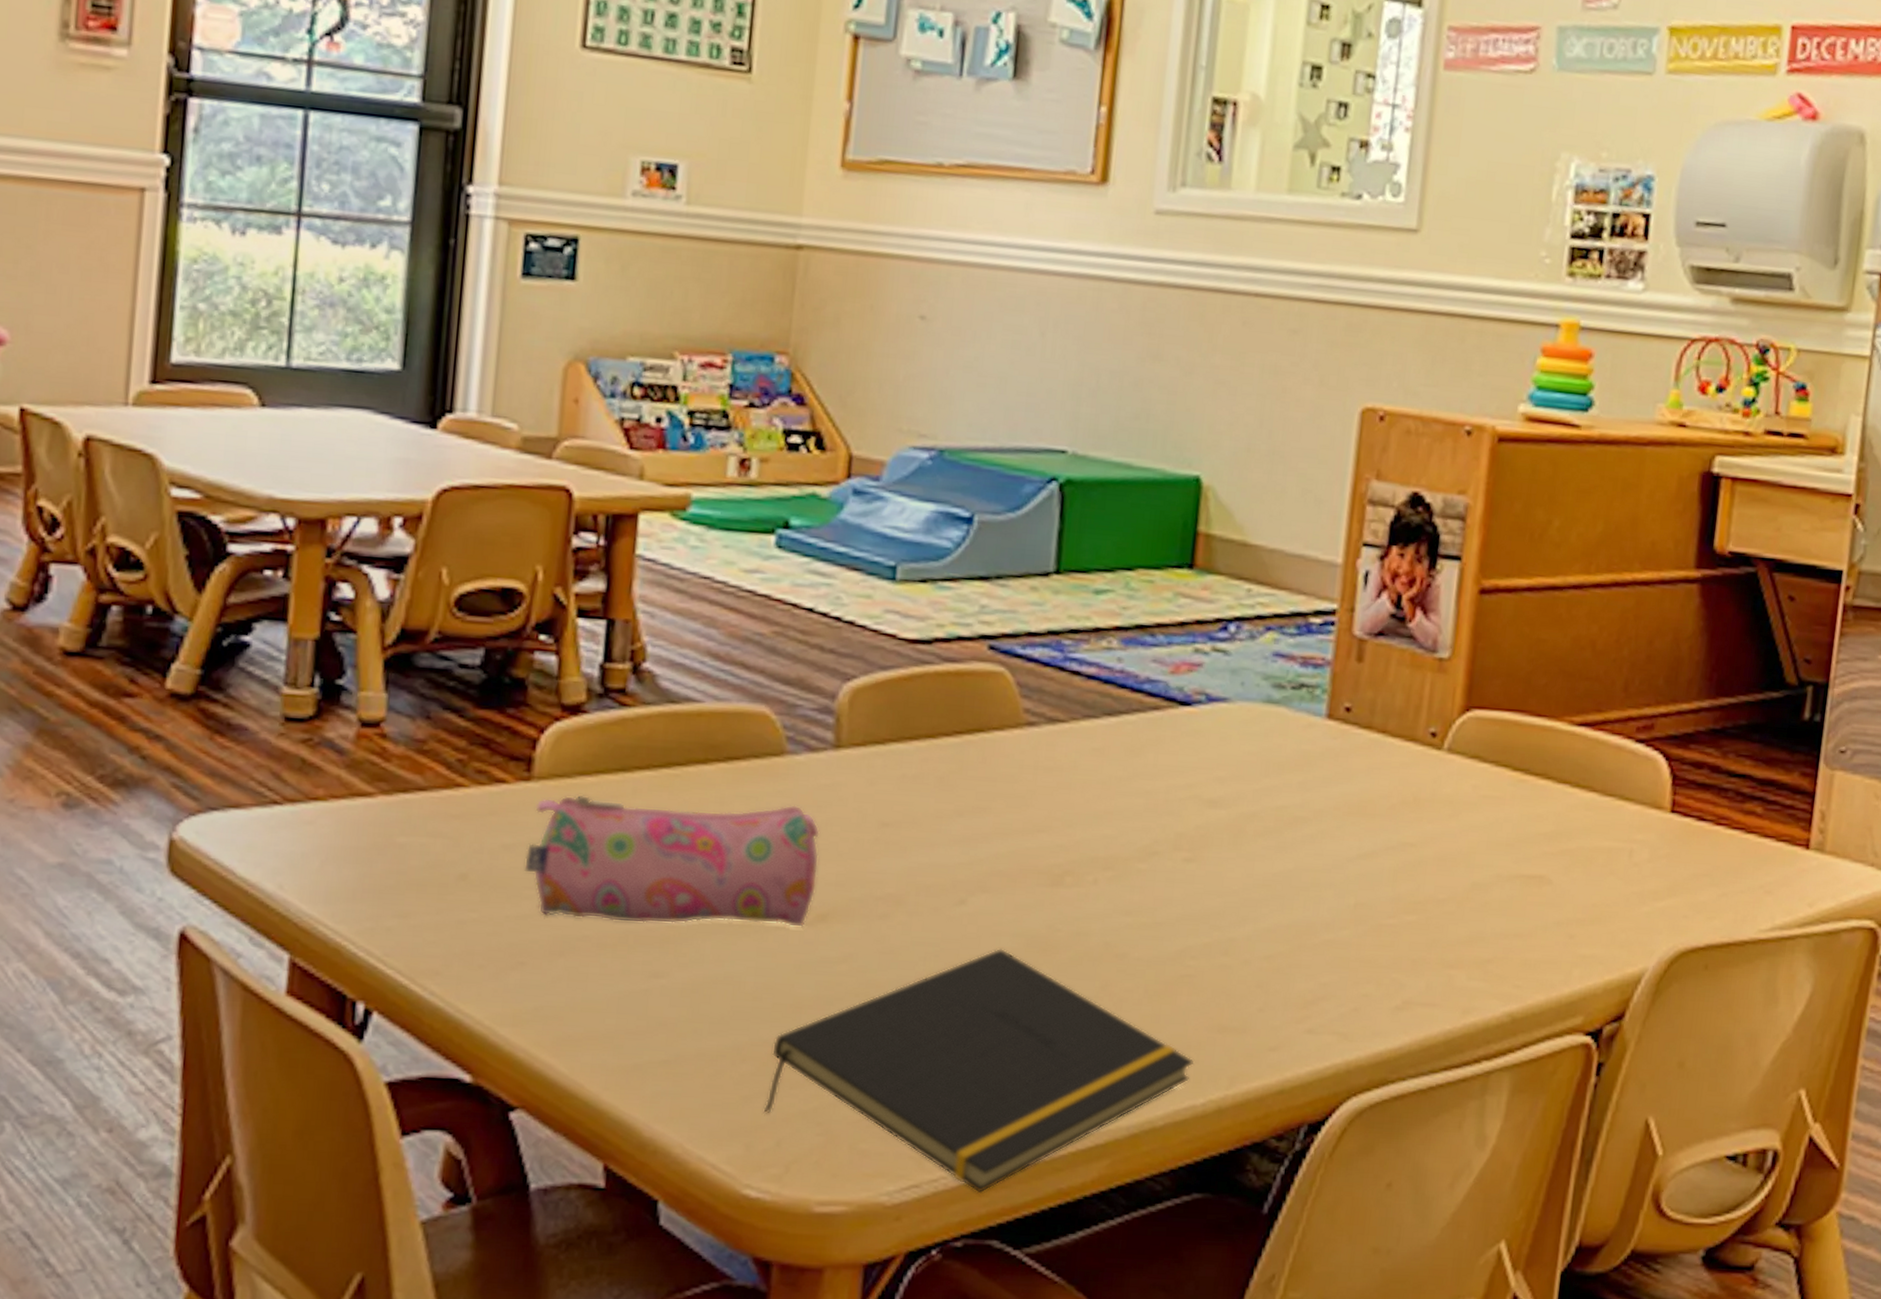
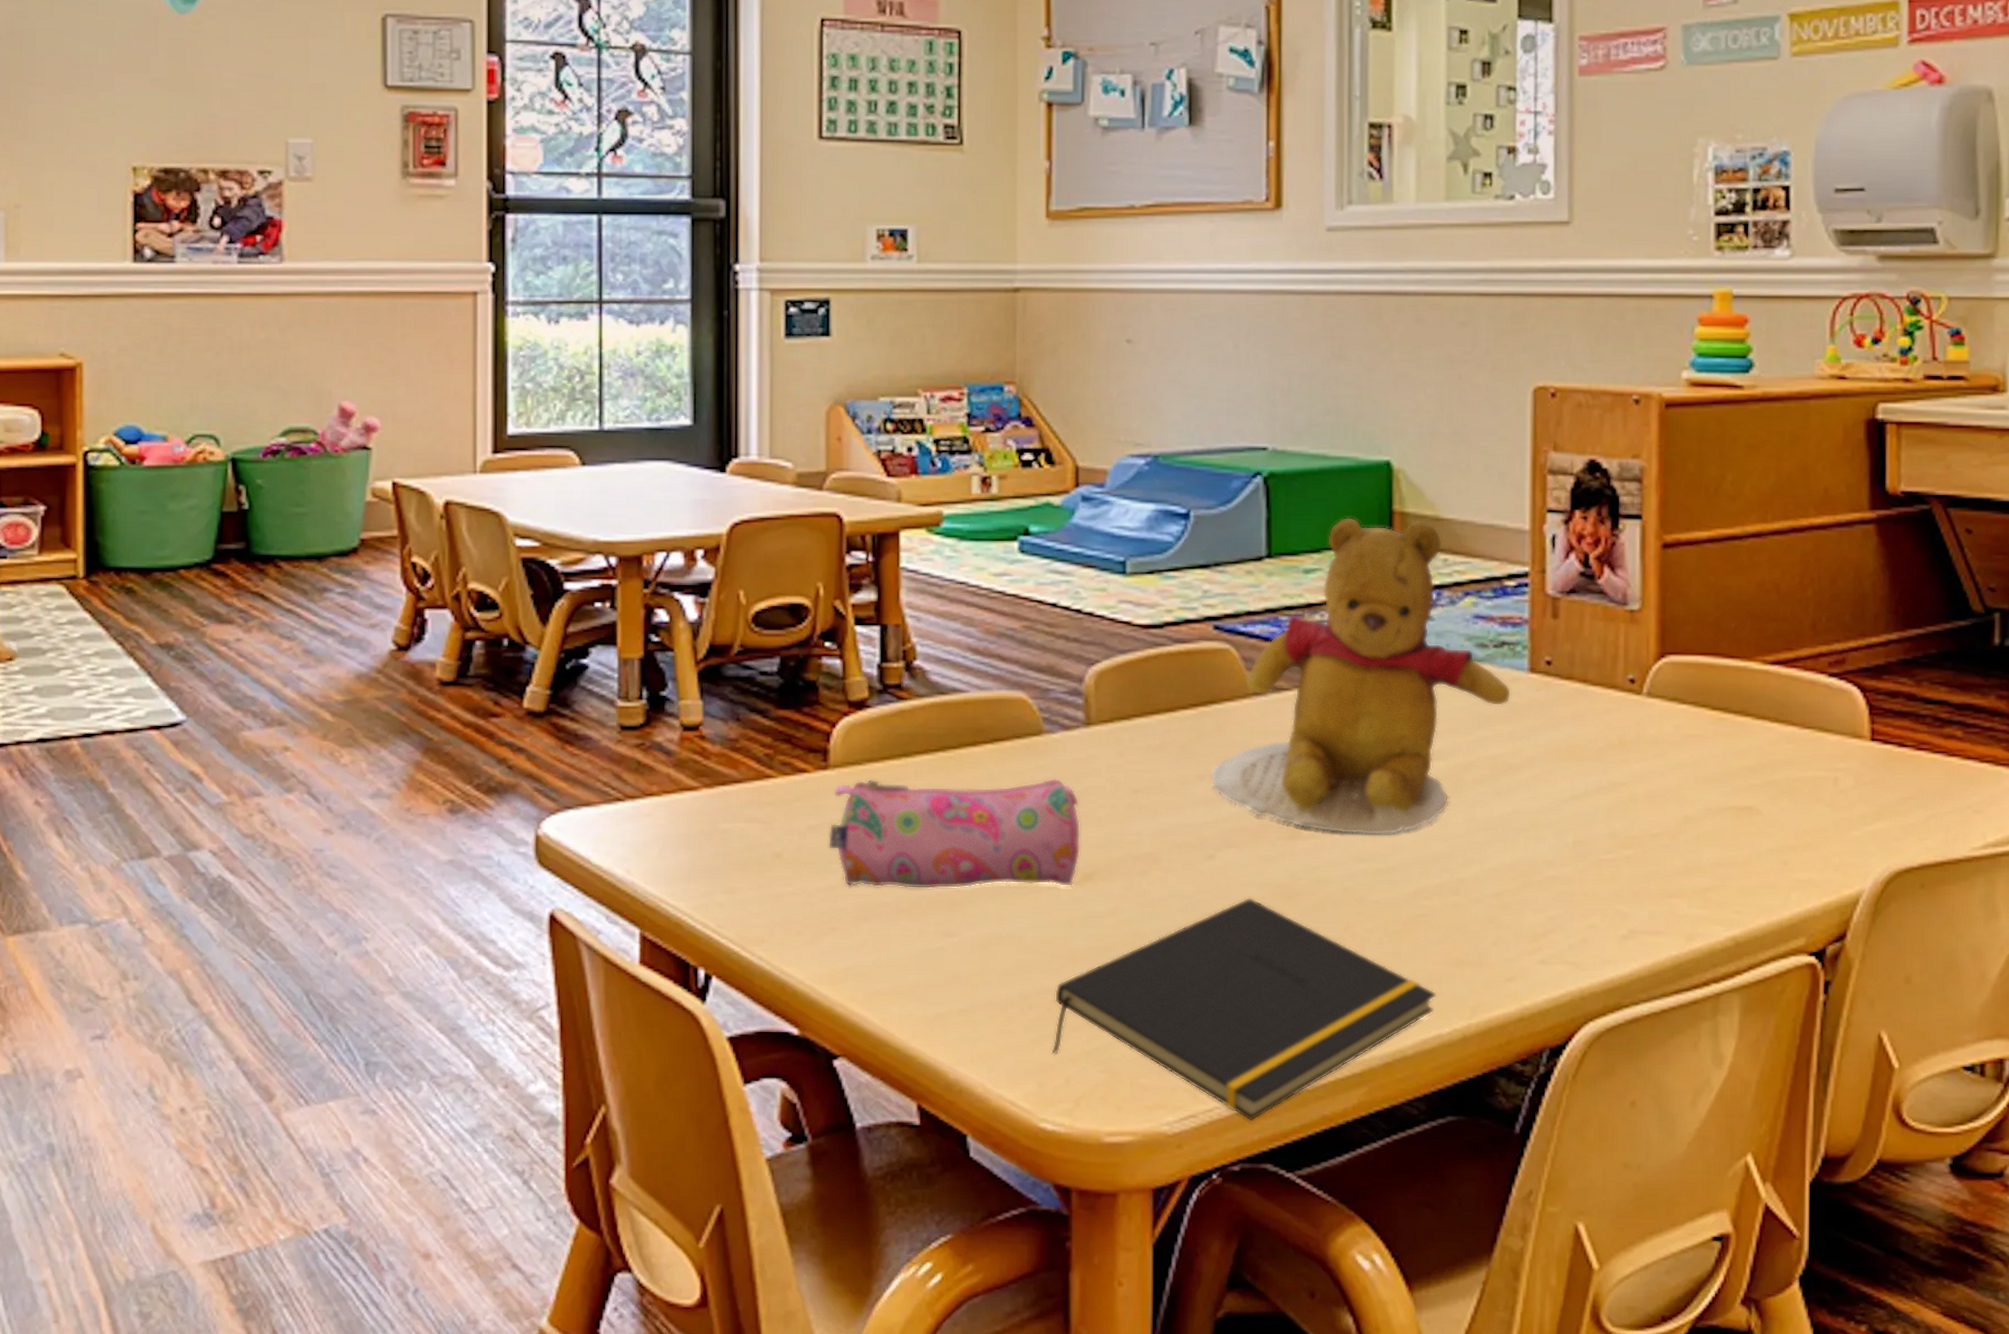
teddy bear: none [969,534,1306,888] -> present [1209,516,1512,836]

